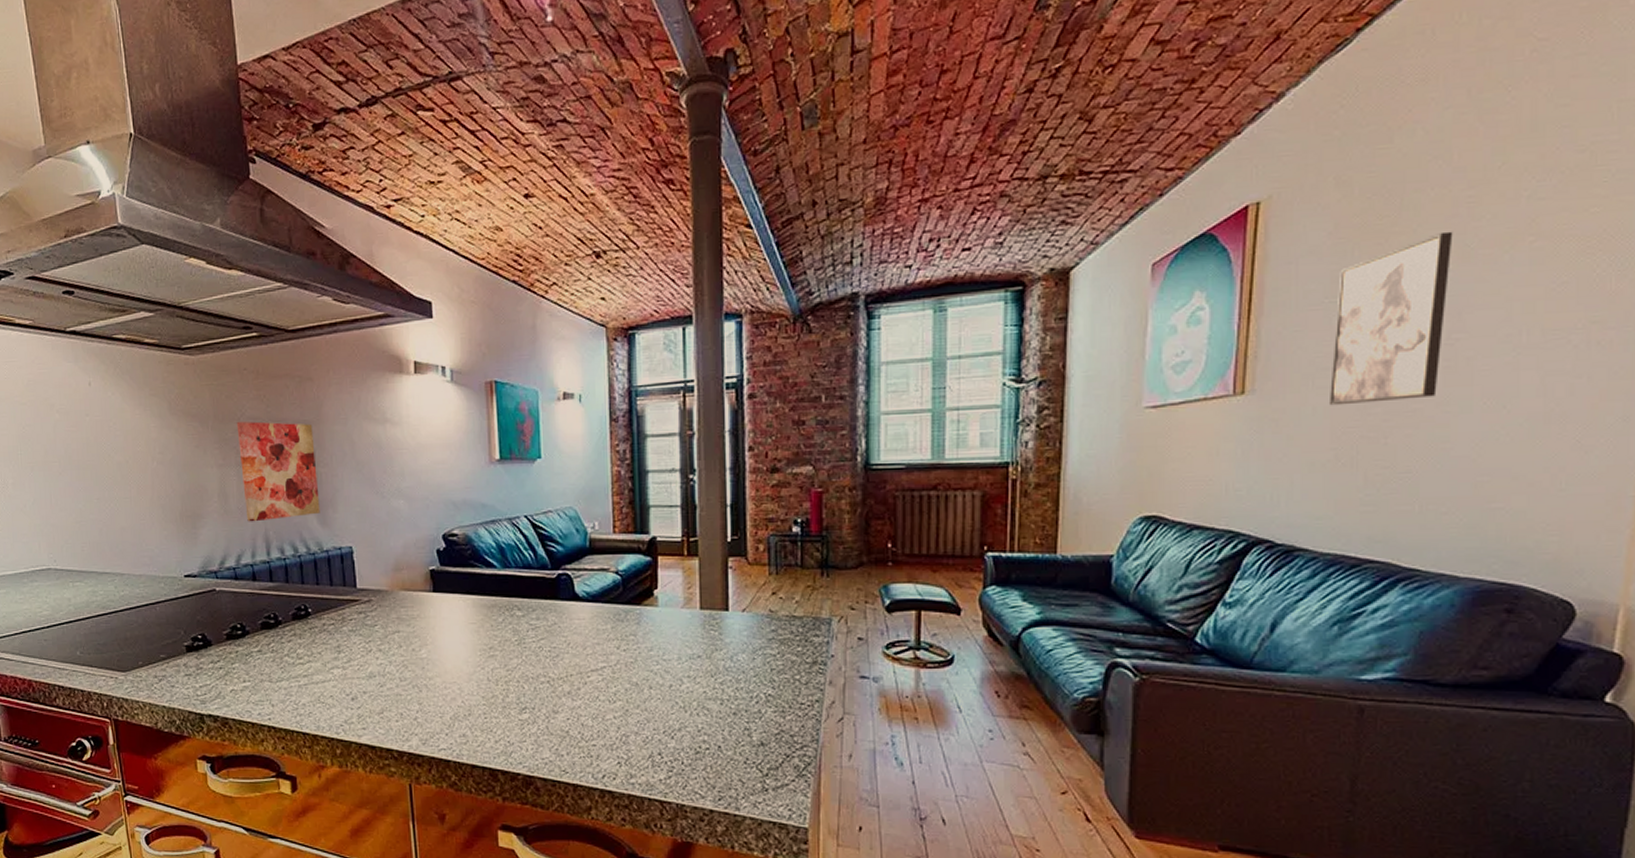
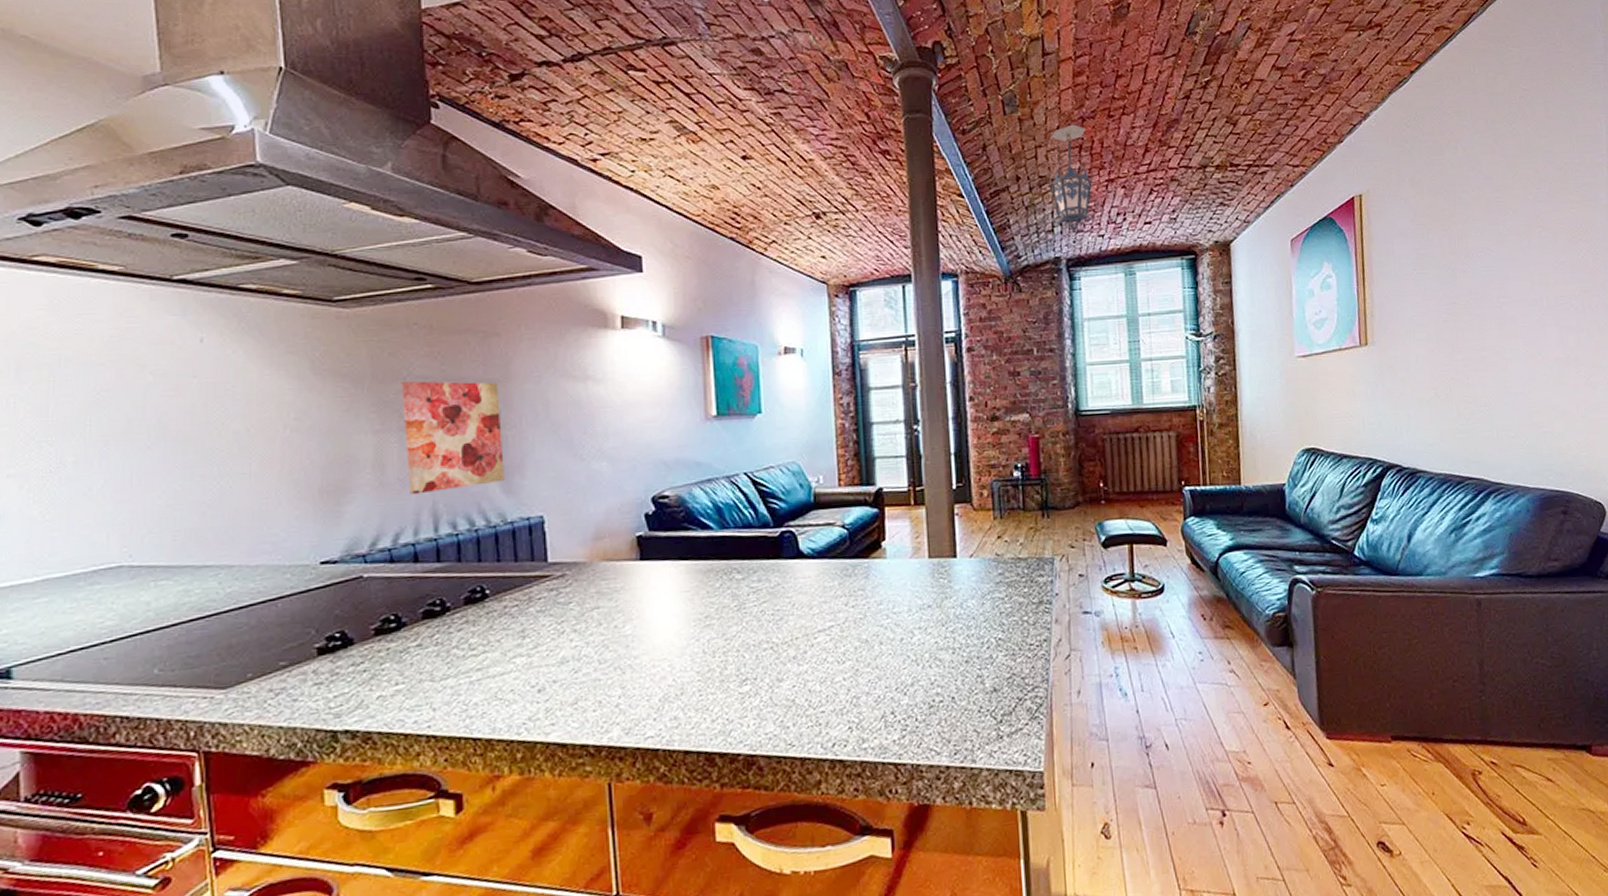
hanging lantern: none [849,135,905,265] -> present [1048,124,1094,234]
wall art: present [1328,231,1453,406] -> none [1421,222,1496,354]

